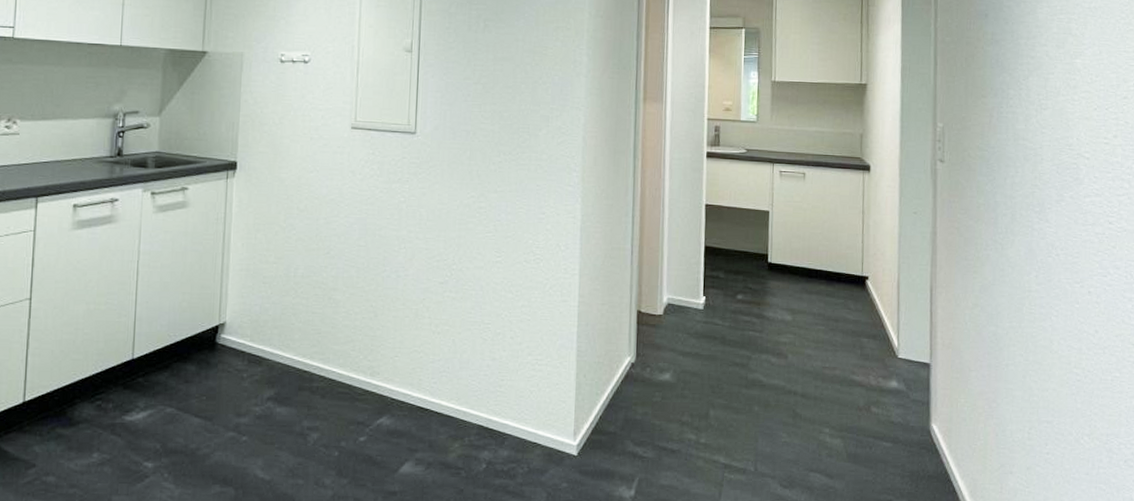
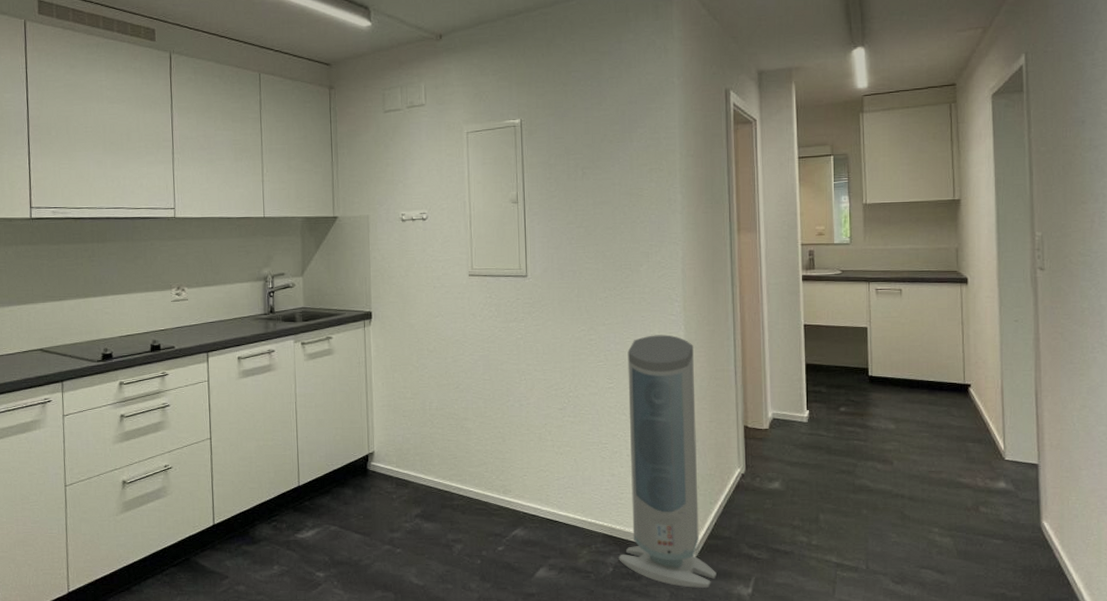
air purifier: none [493,206,598,489] -> present [619,335,717,588]

